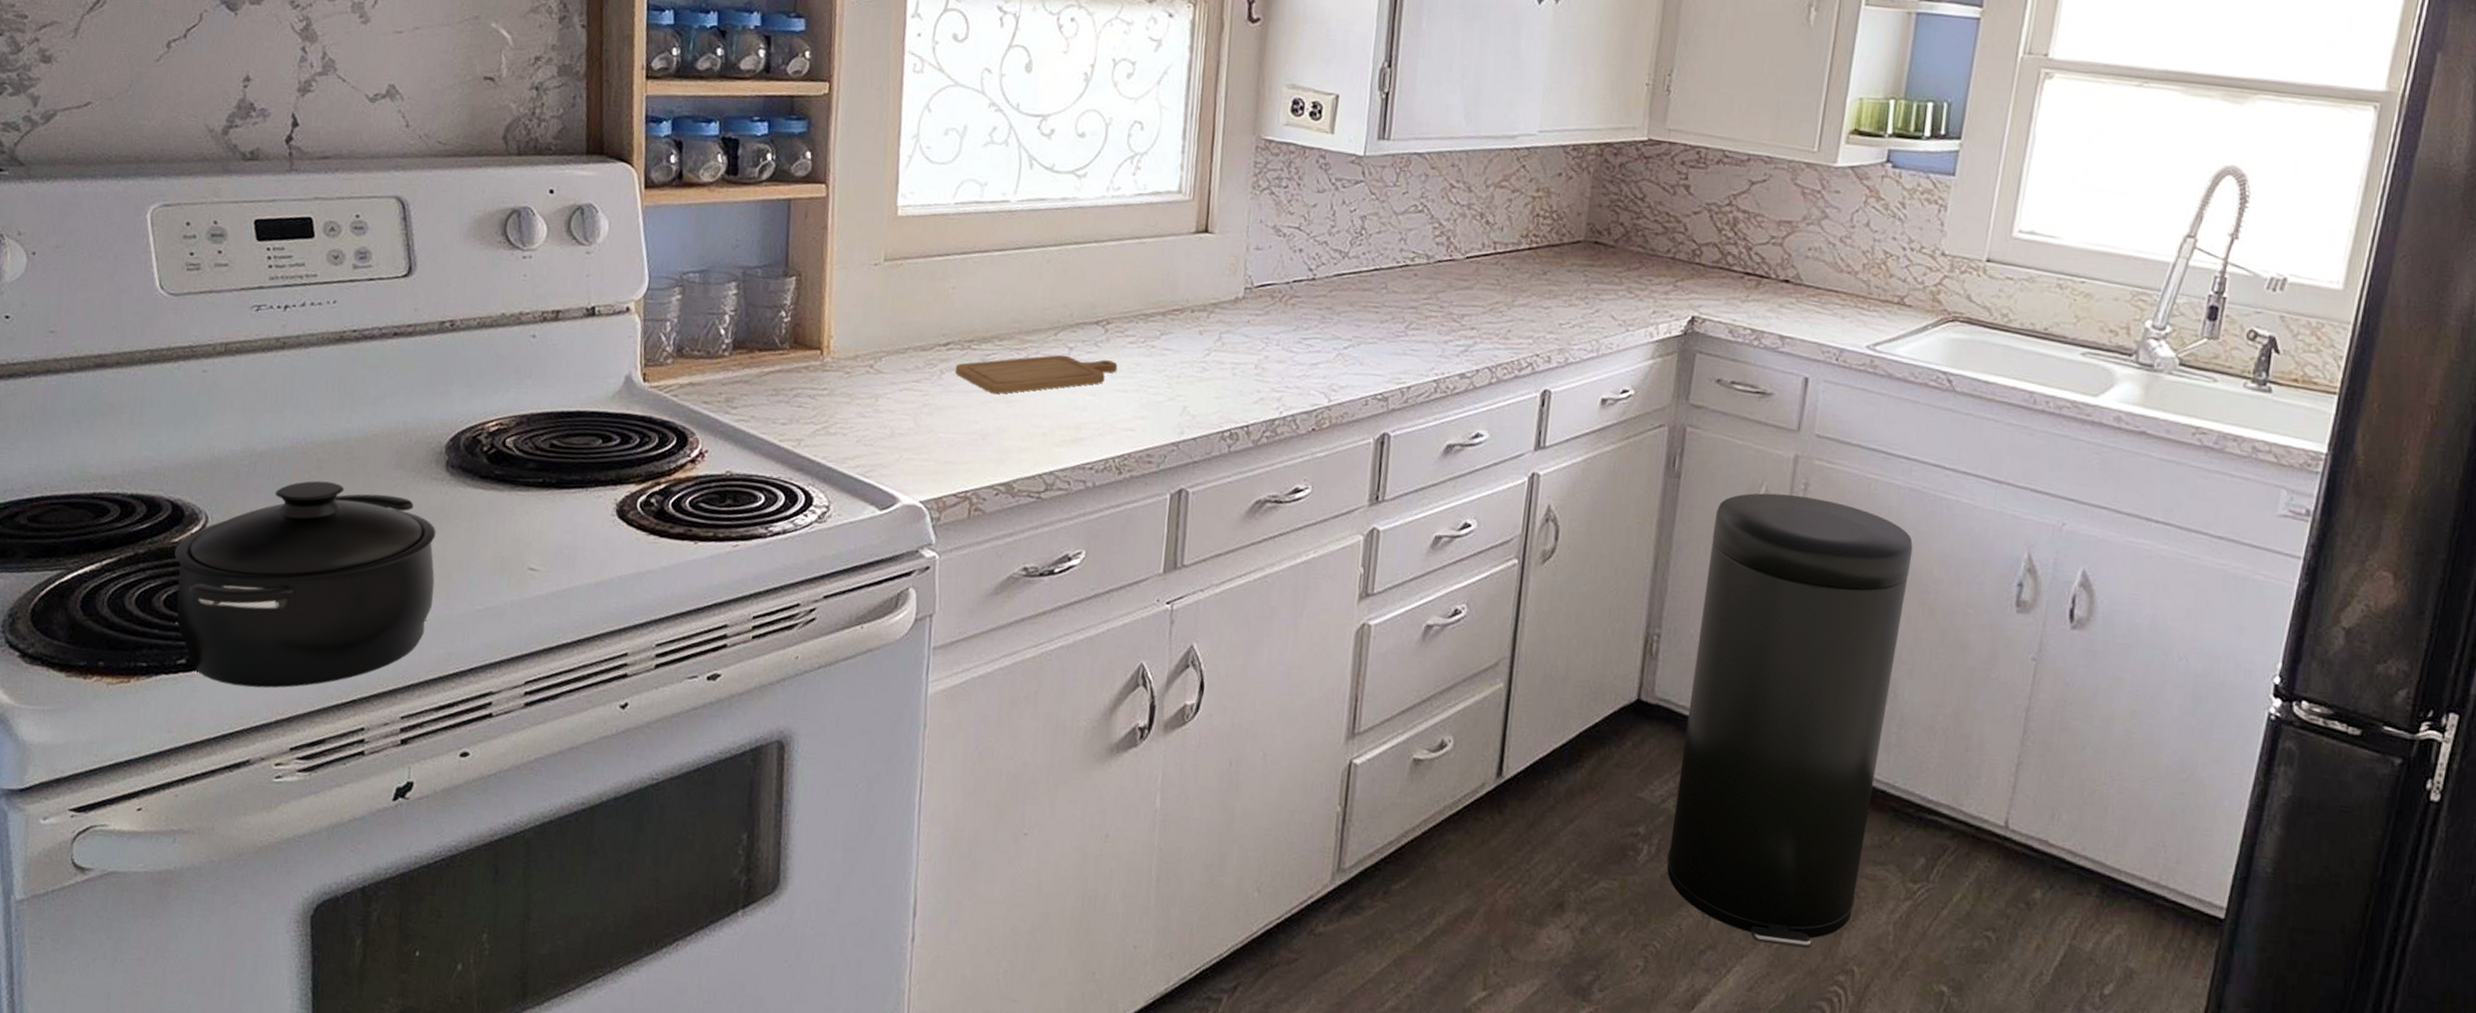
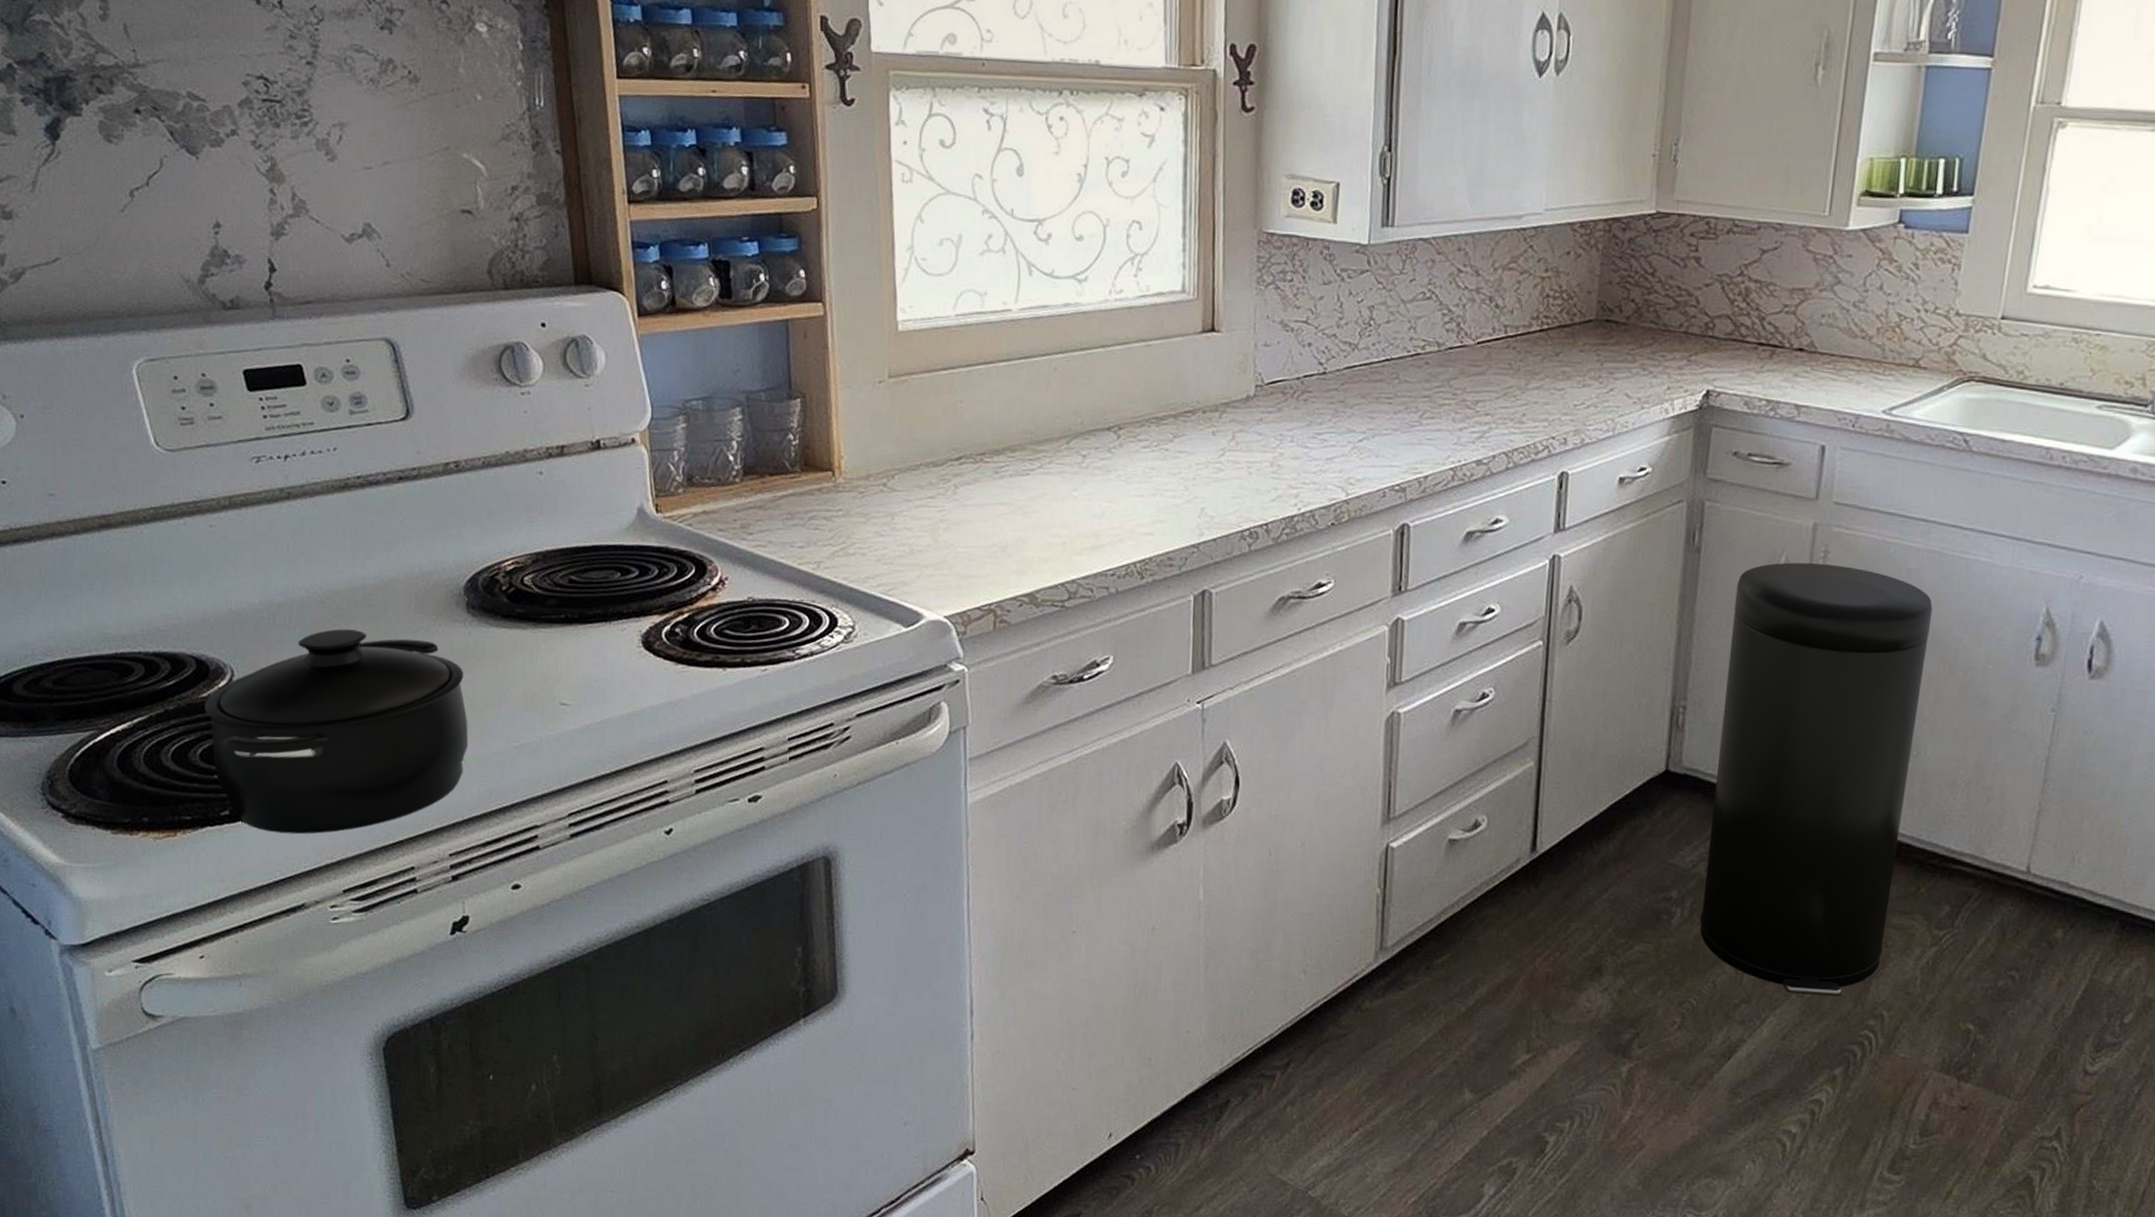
chopping board: present [955,355,1118,394] -> none [969,463,1133,505]

